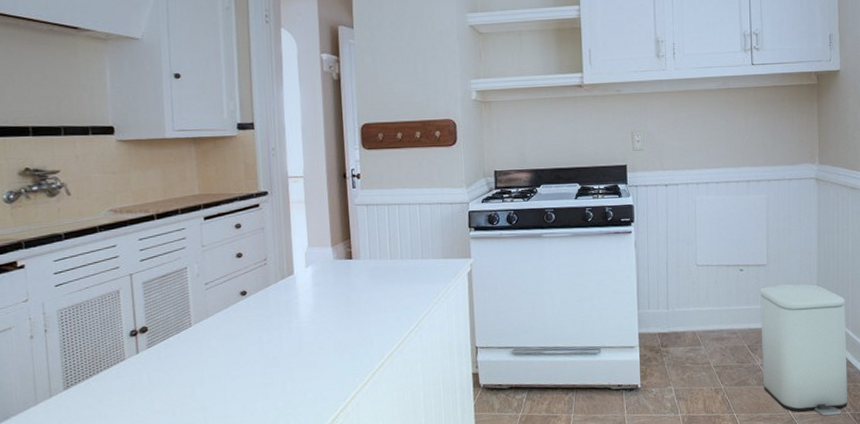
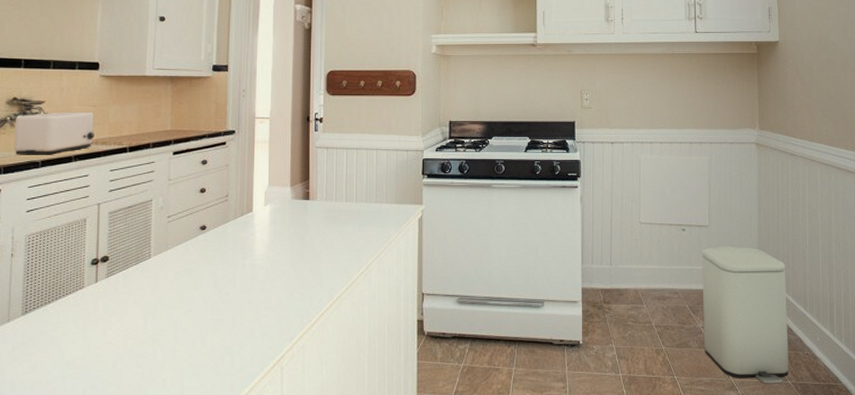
toaster: none [30,179,118,229] -> present [14,112,94,155]

